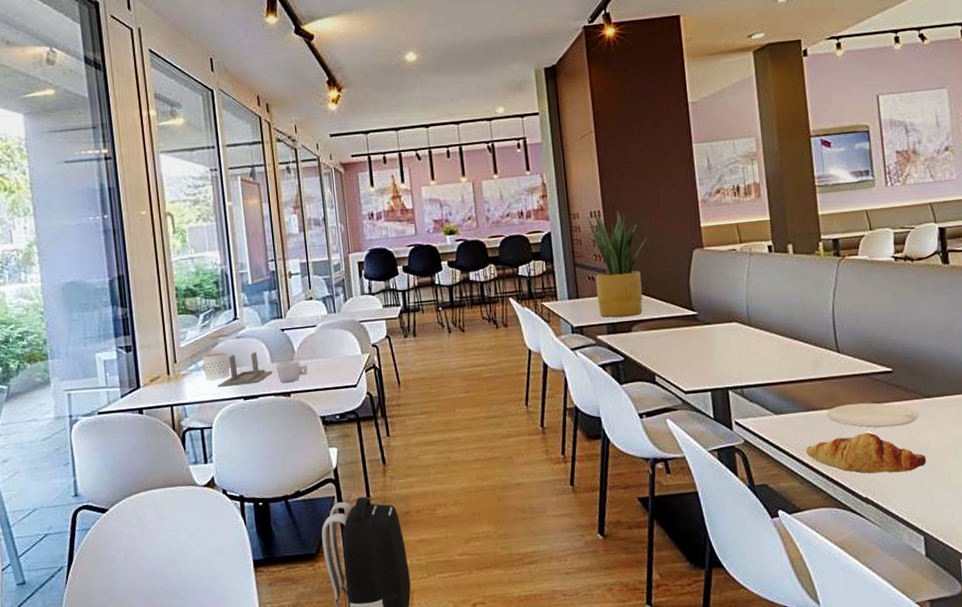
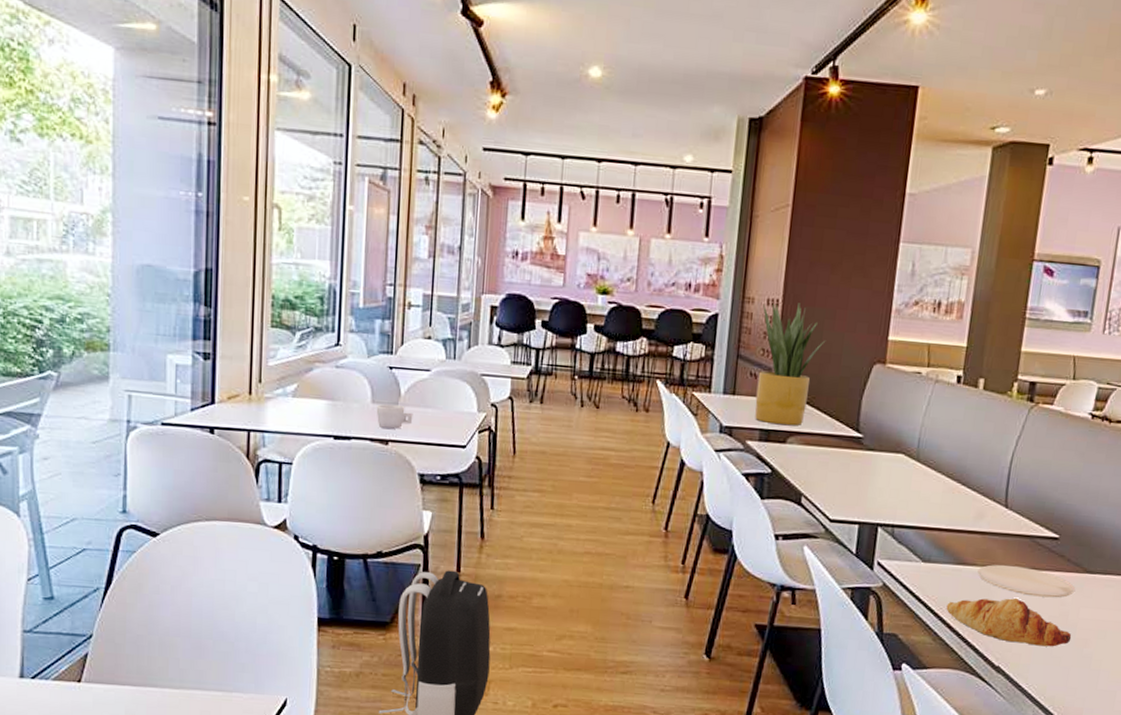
mug: present [202,352,231,381] -> none [292,379,324,412]
napkin holder: present [218,352,272,387] -> none [306,385,372,423]

